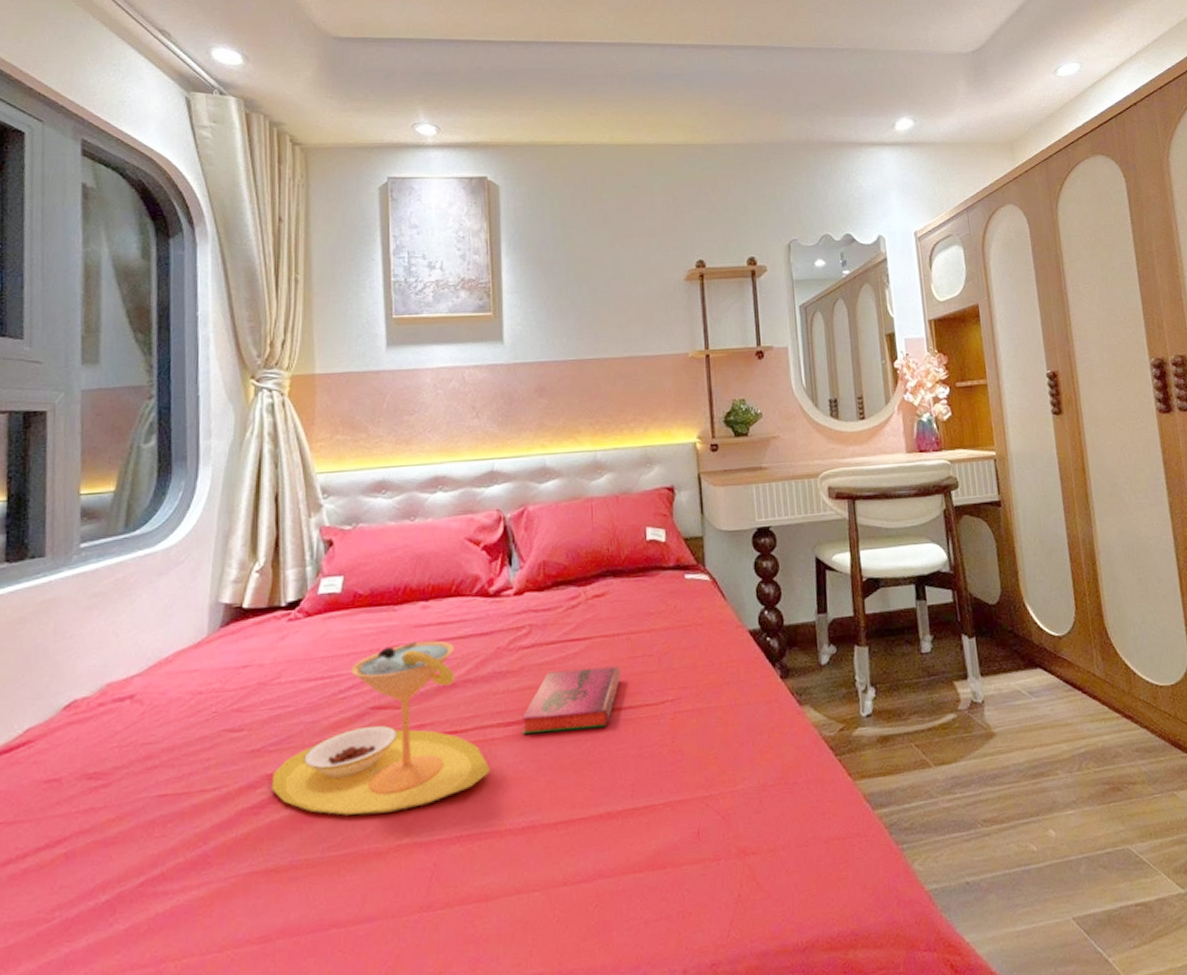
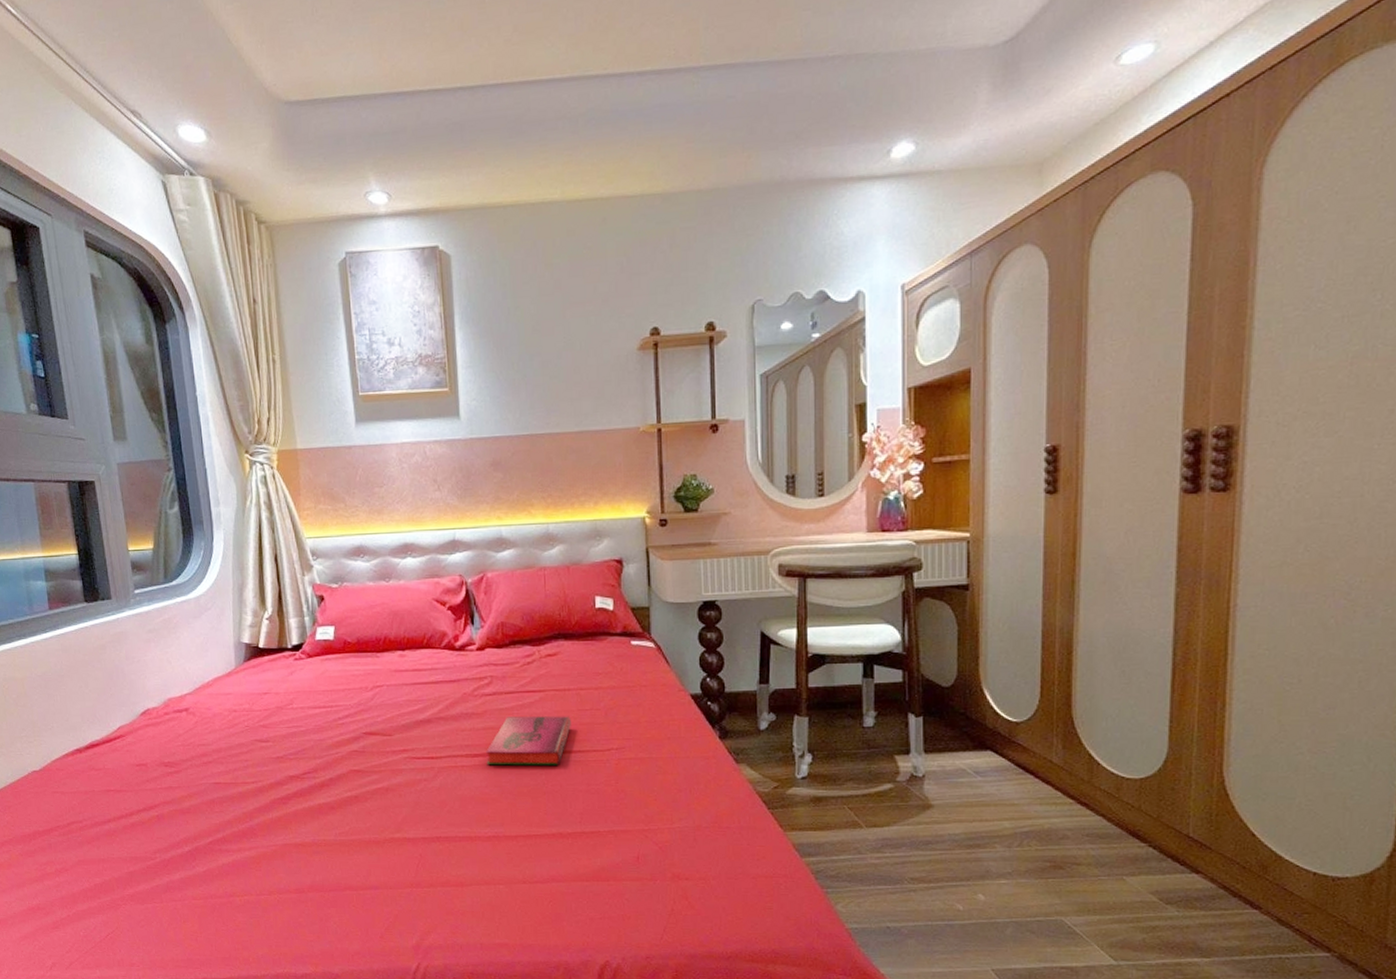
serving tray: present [271,640,491,816] -> none [293,683,462,813]

